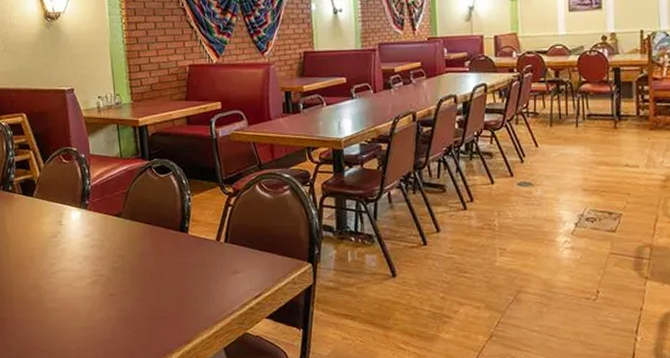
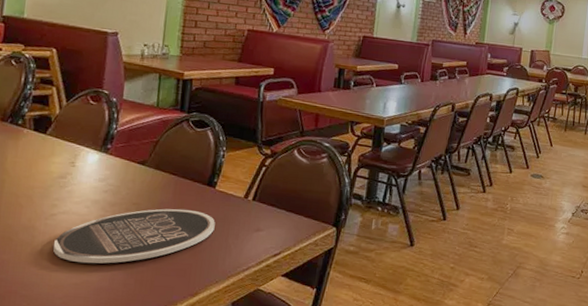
plate: none [59,257,195,317] -> present [53,208,215,264]

